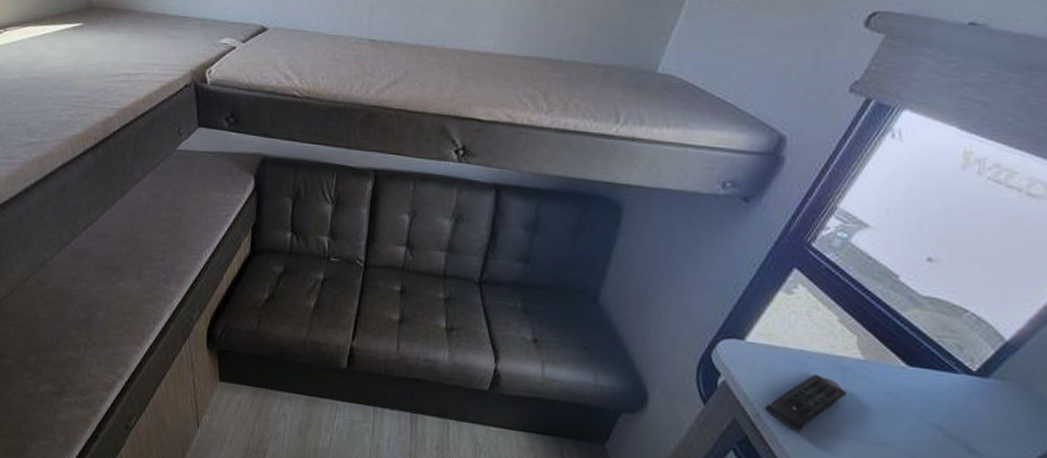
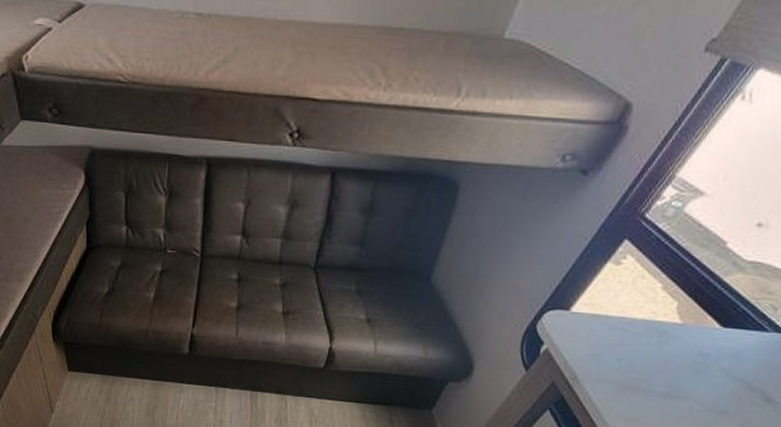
remote control: present [764,374,846,434] -> none [582,339,661,393]

